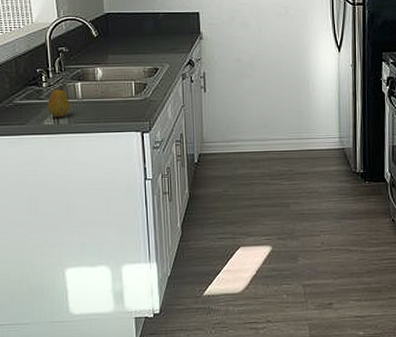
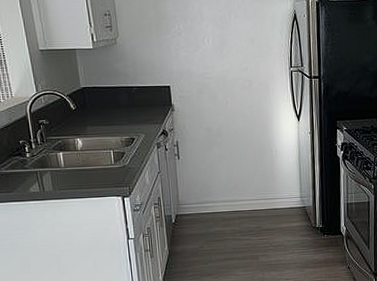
fruit: present [47,83,71,118] -> none [32,153,54,186]

